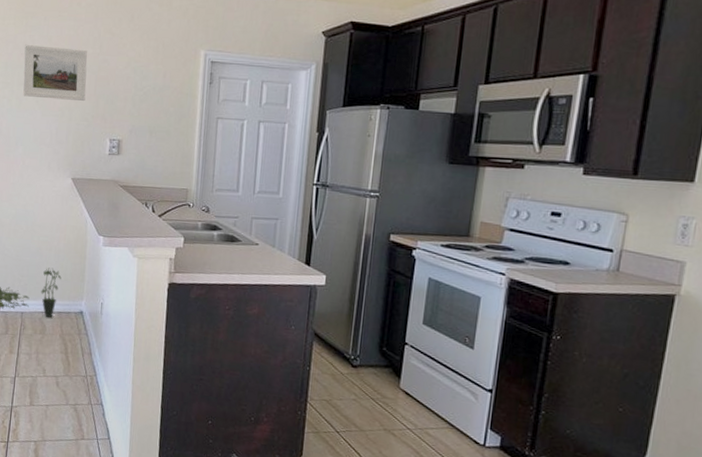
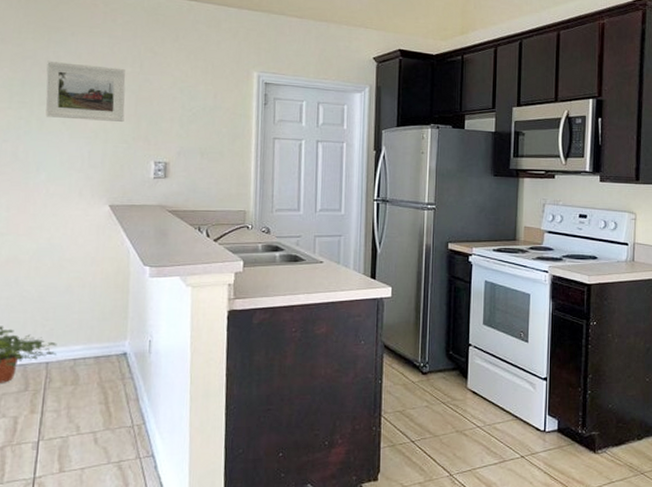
potted plant: present [41,267,61,319] -> none [72,307,99,365]

